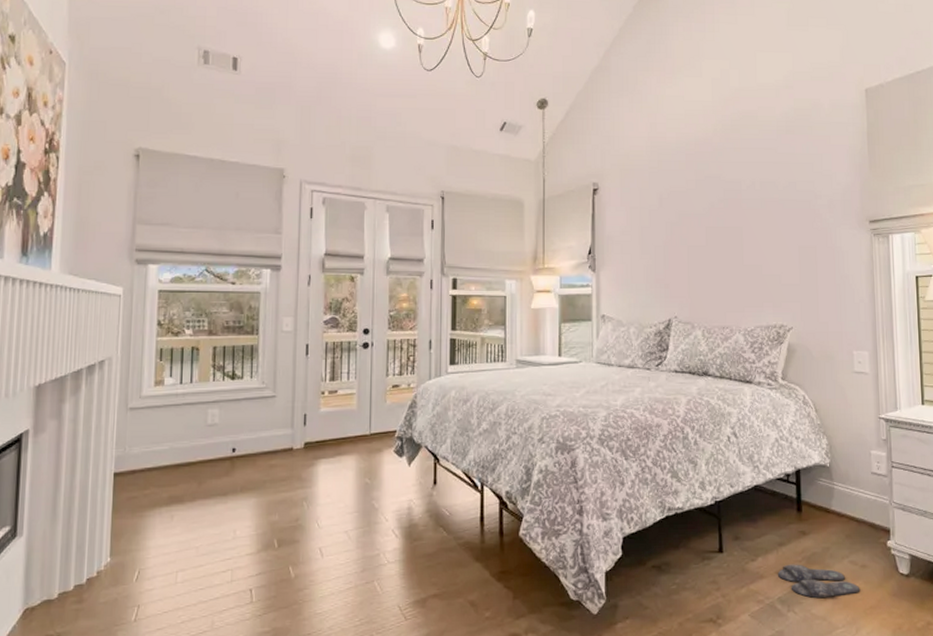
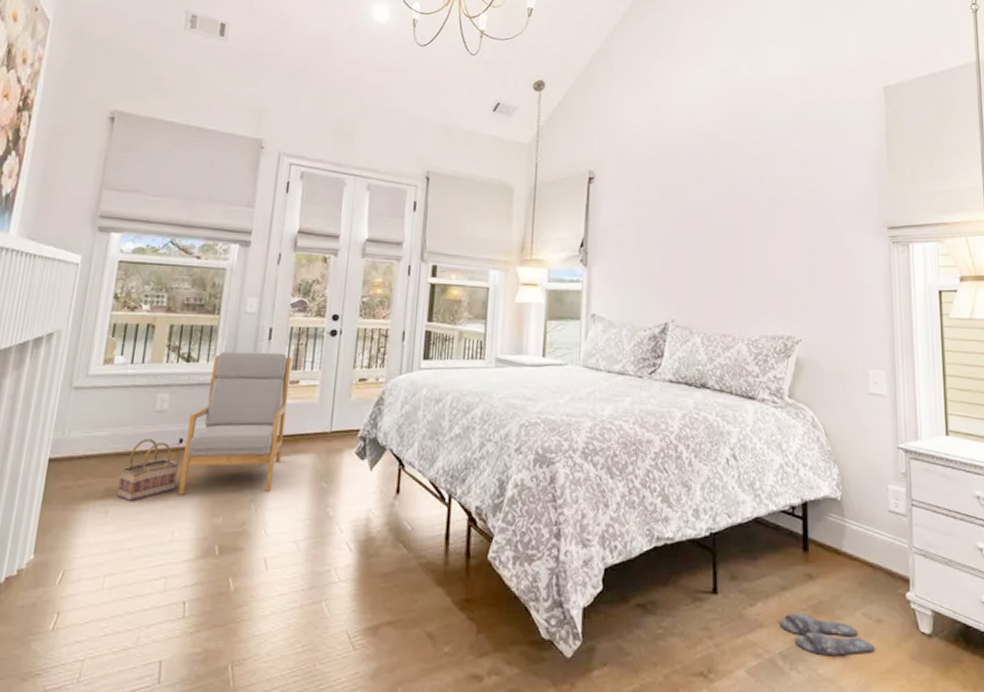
basket: none [180,450,234,506] -> present [117,439,180,501]
armchair: none [236,366,329,498] -> present [178,351,292,495]

